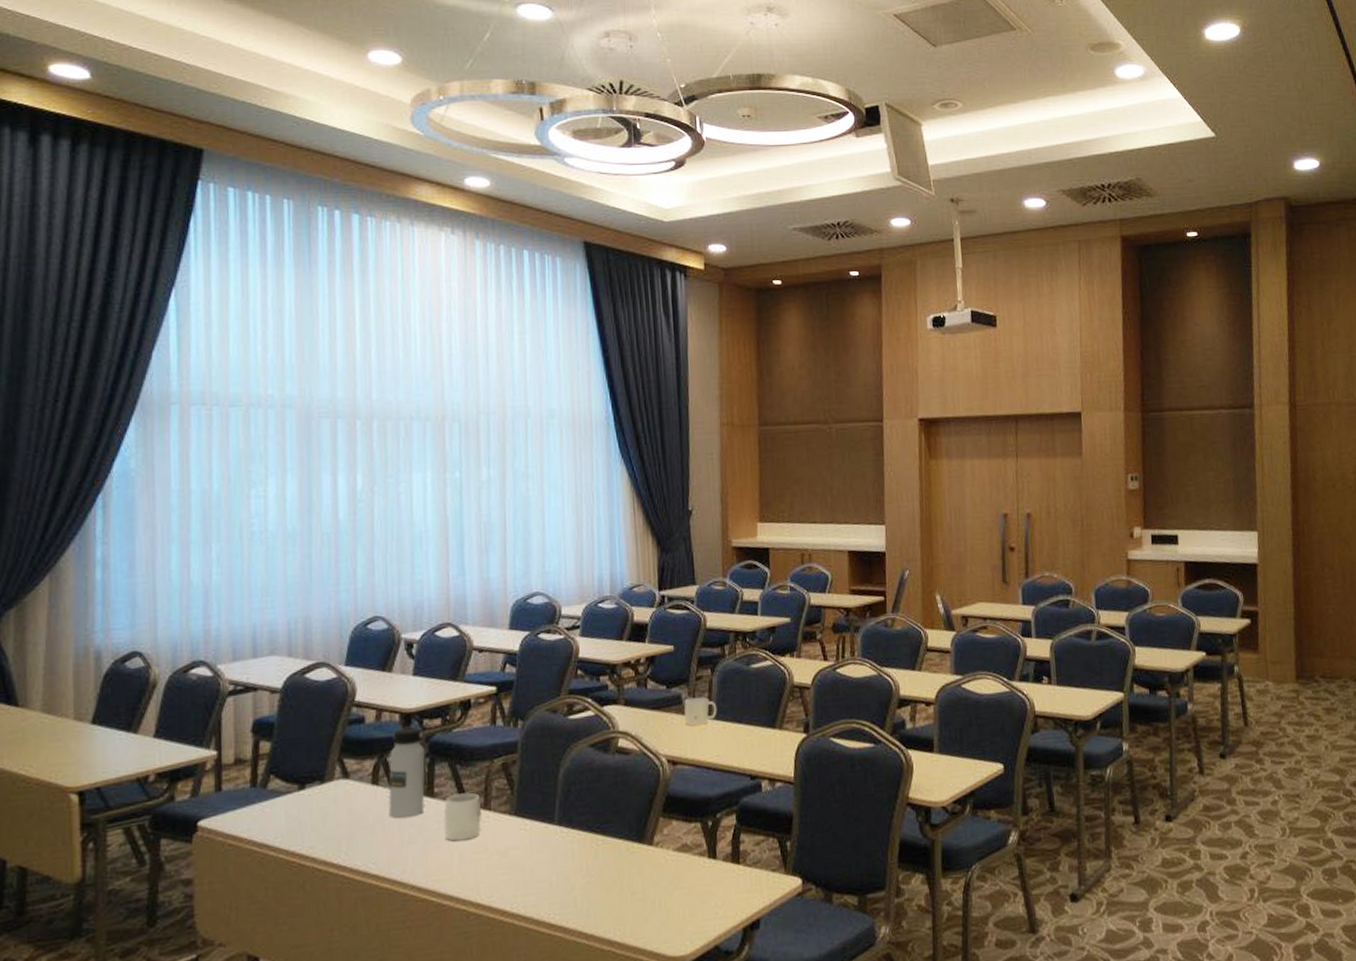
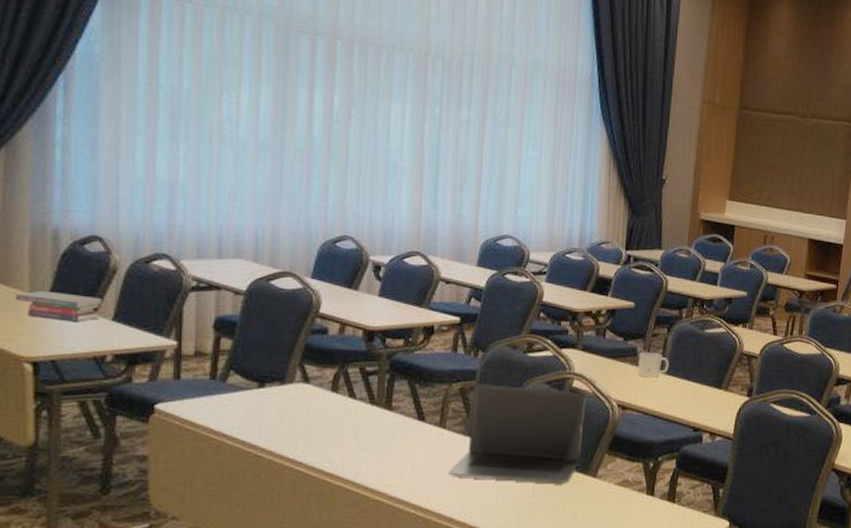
books: none [61,715,143,745] -> present [15,290,102,322]
water bottle: present [388,727,425,819] -> none [347,344,386,426]
mug: present [443,792,482,842] -> none [399,410,437,452]
laptop computer: none [497,752,634,864] -> present [448,384,587,485]

